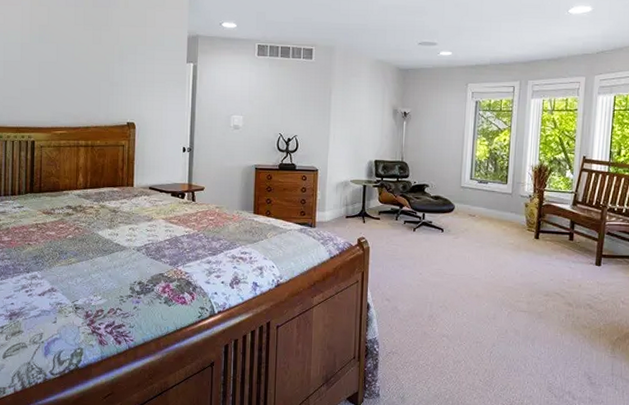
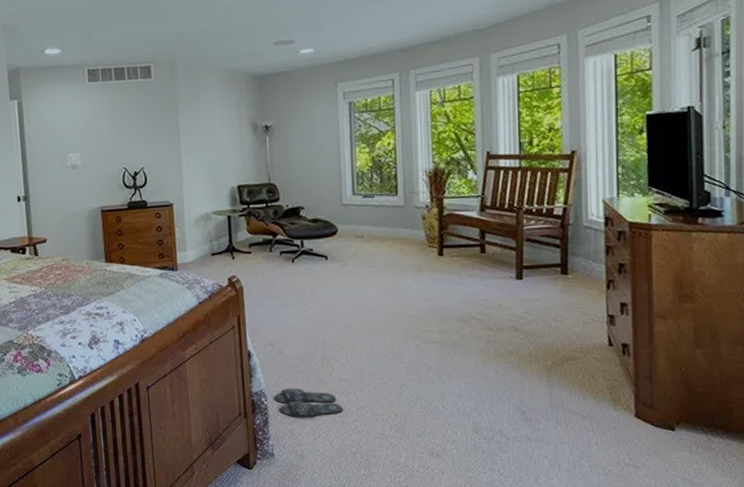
slippers: none [385,338,442,366] -> present [274,387,343,418]

